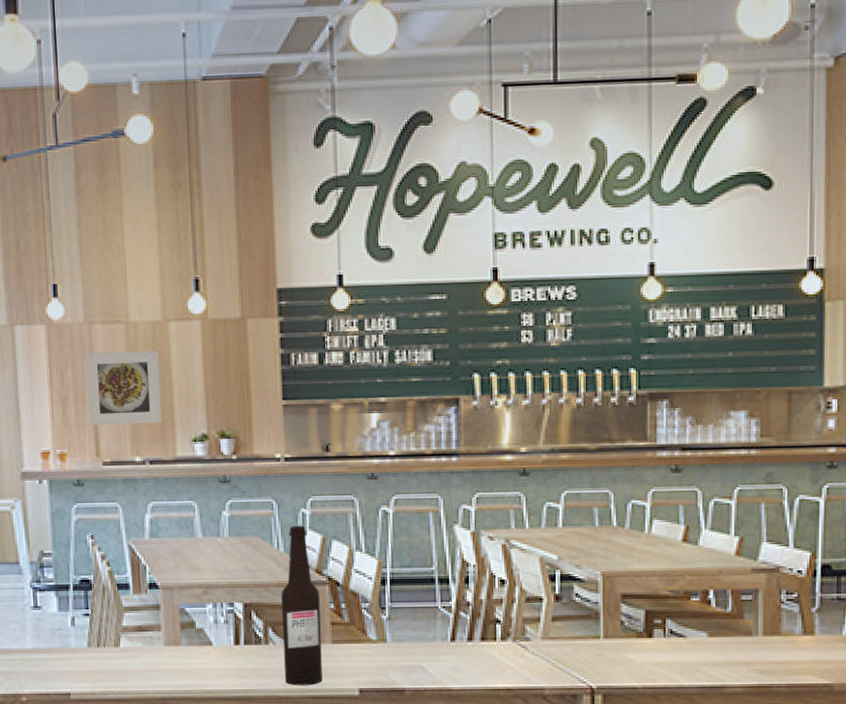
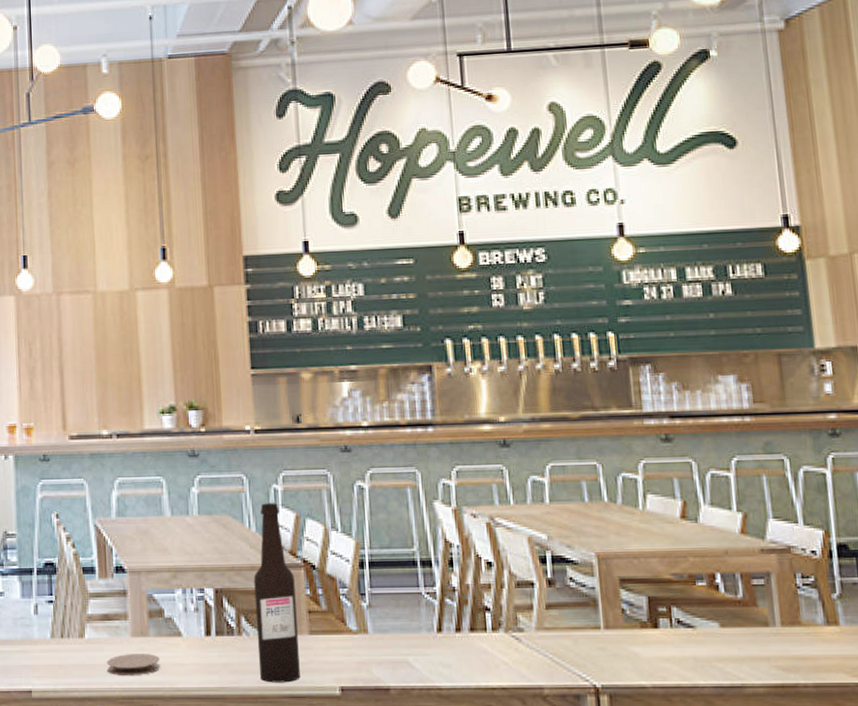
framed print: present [85,351,162,426] -> none [54,320,129,398]
coaster: none [140,660,191,680] -> present [106,653,160,675]

